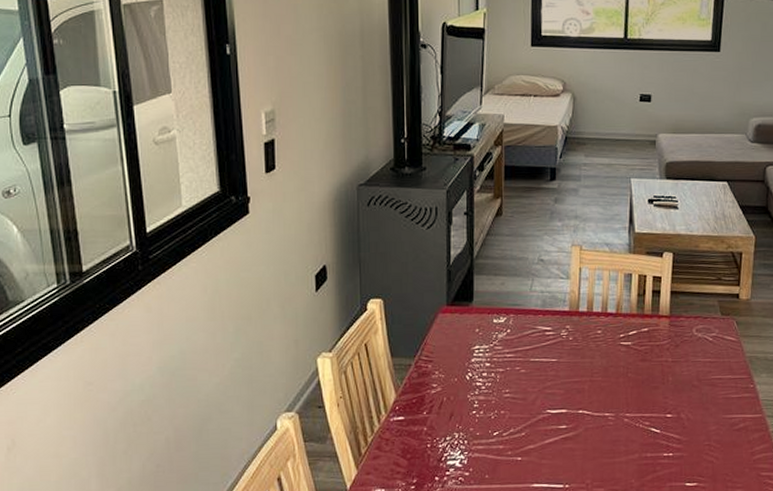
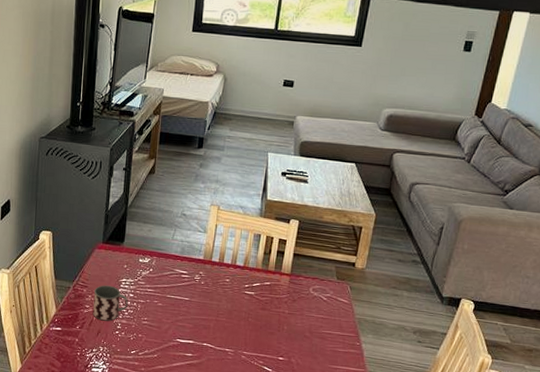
cup: none [441,356,485,401] -> present [92,285,129,321]

